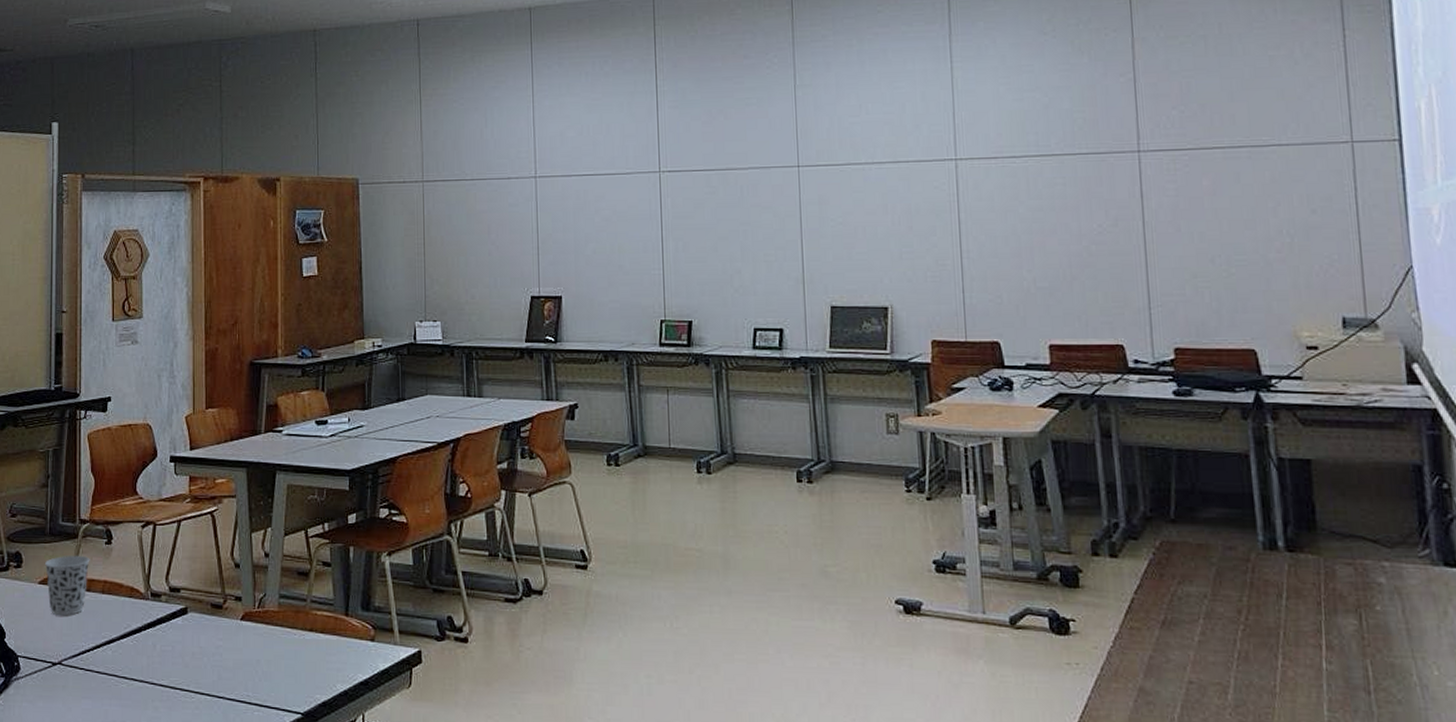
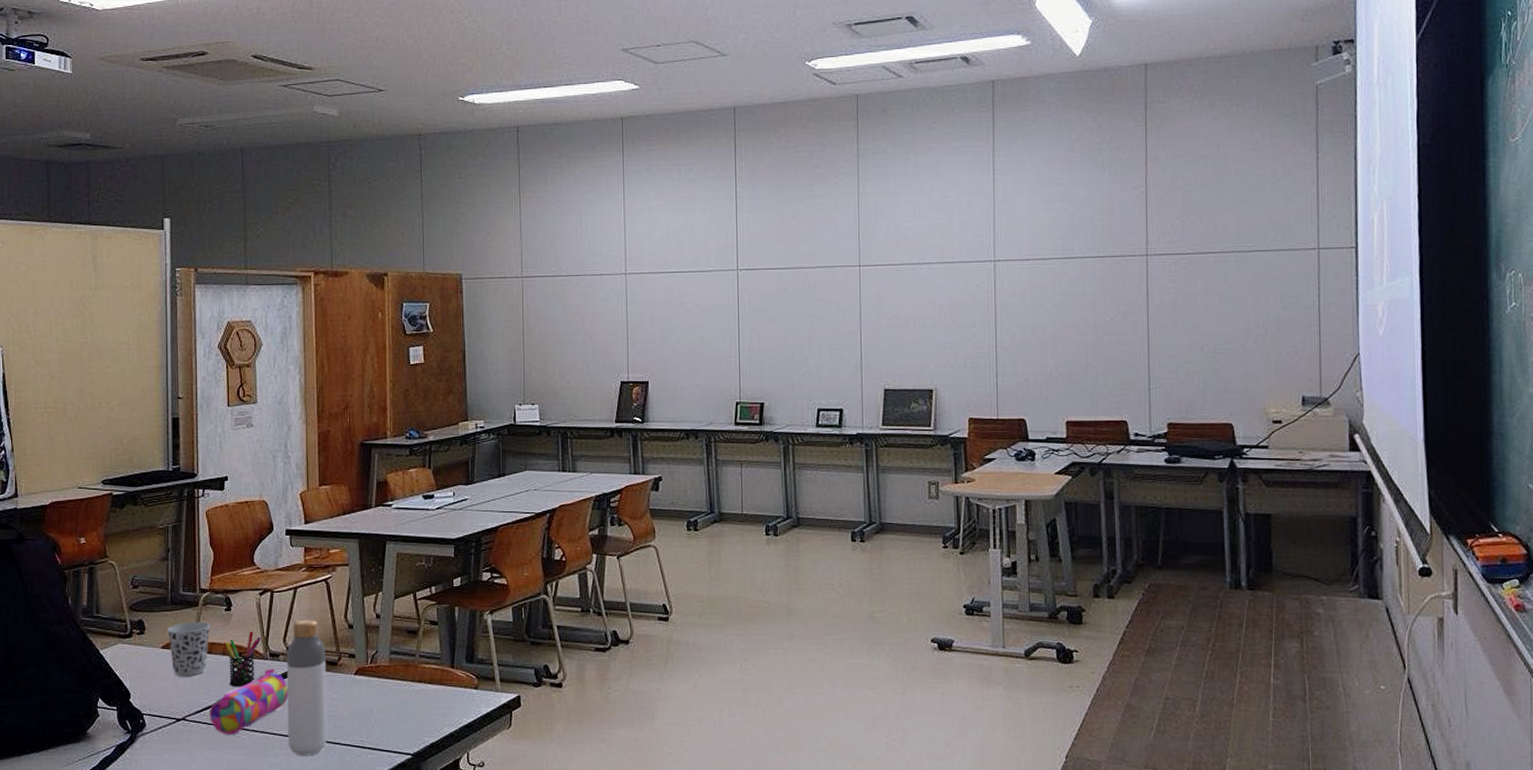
pencil case: none [87,609,170,683] -> present [210,668,289,735]
pen holder: none [105,568,142,629] -> present [225,632,261,686]
bottle: none [169,556,211,710] -> present [287,619,328,755]

